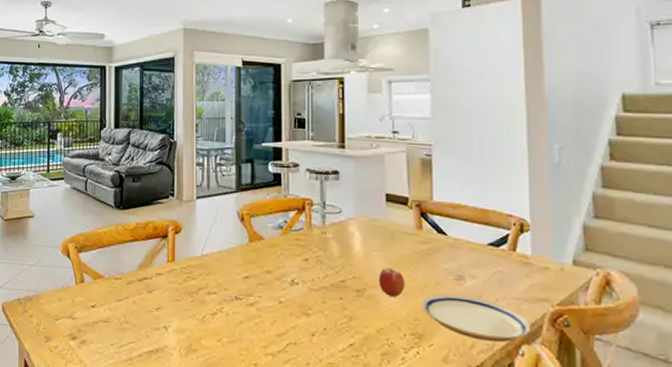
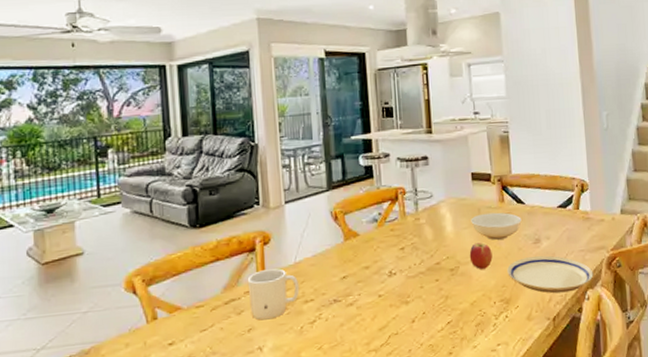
mug: none [159,256,205,303] -> present [247,268,300,320]
bowl: none [382,238,442,269] -> present [471,212,522,240]

